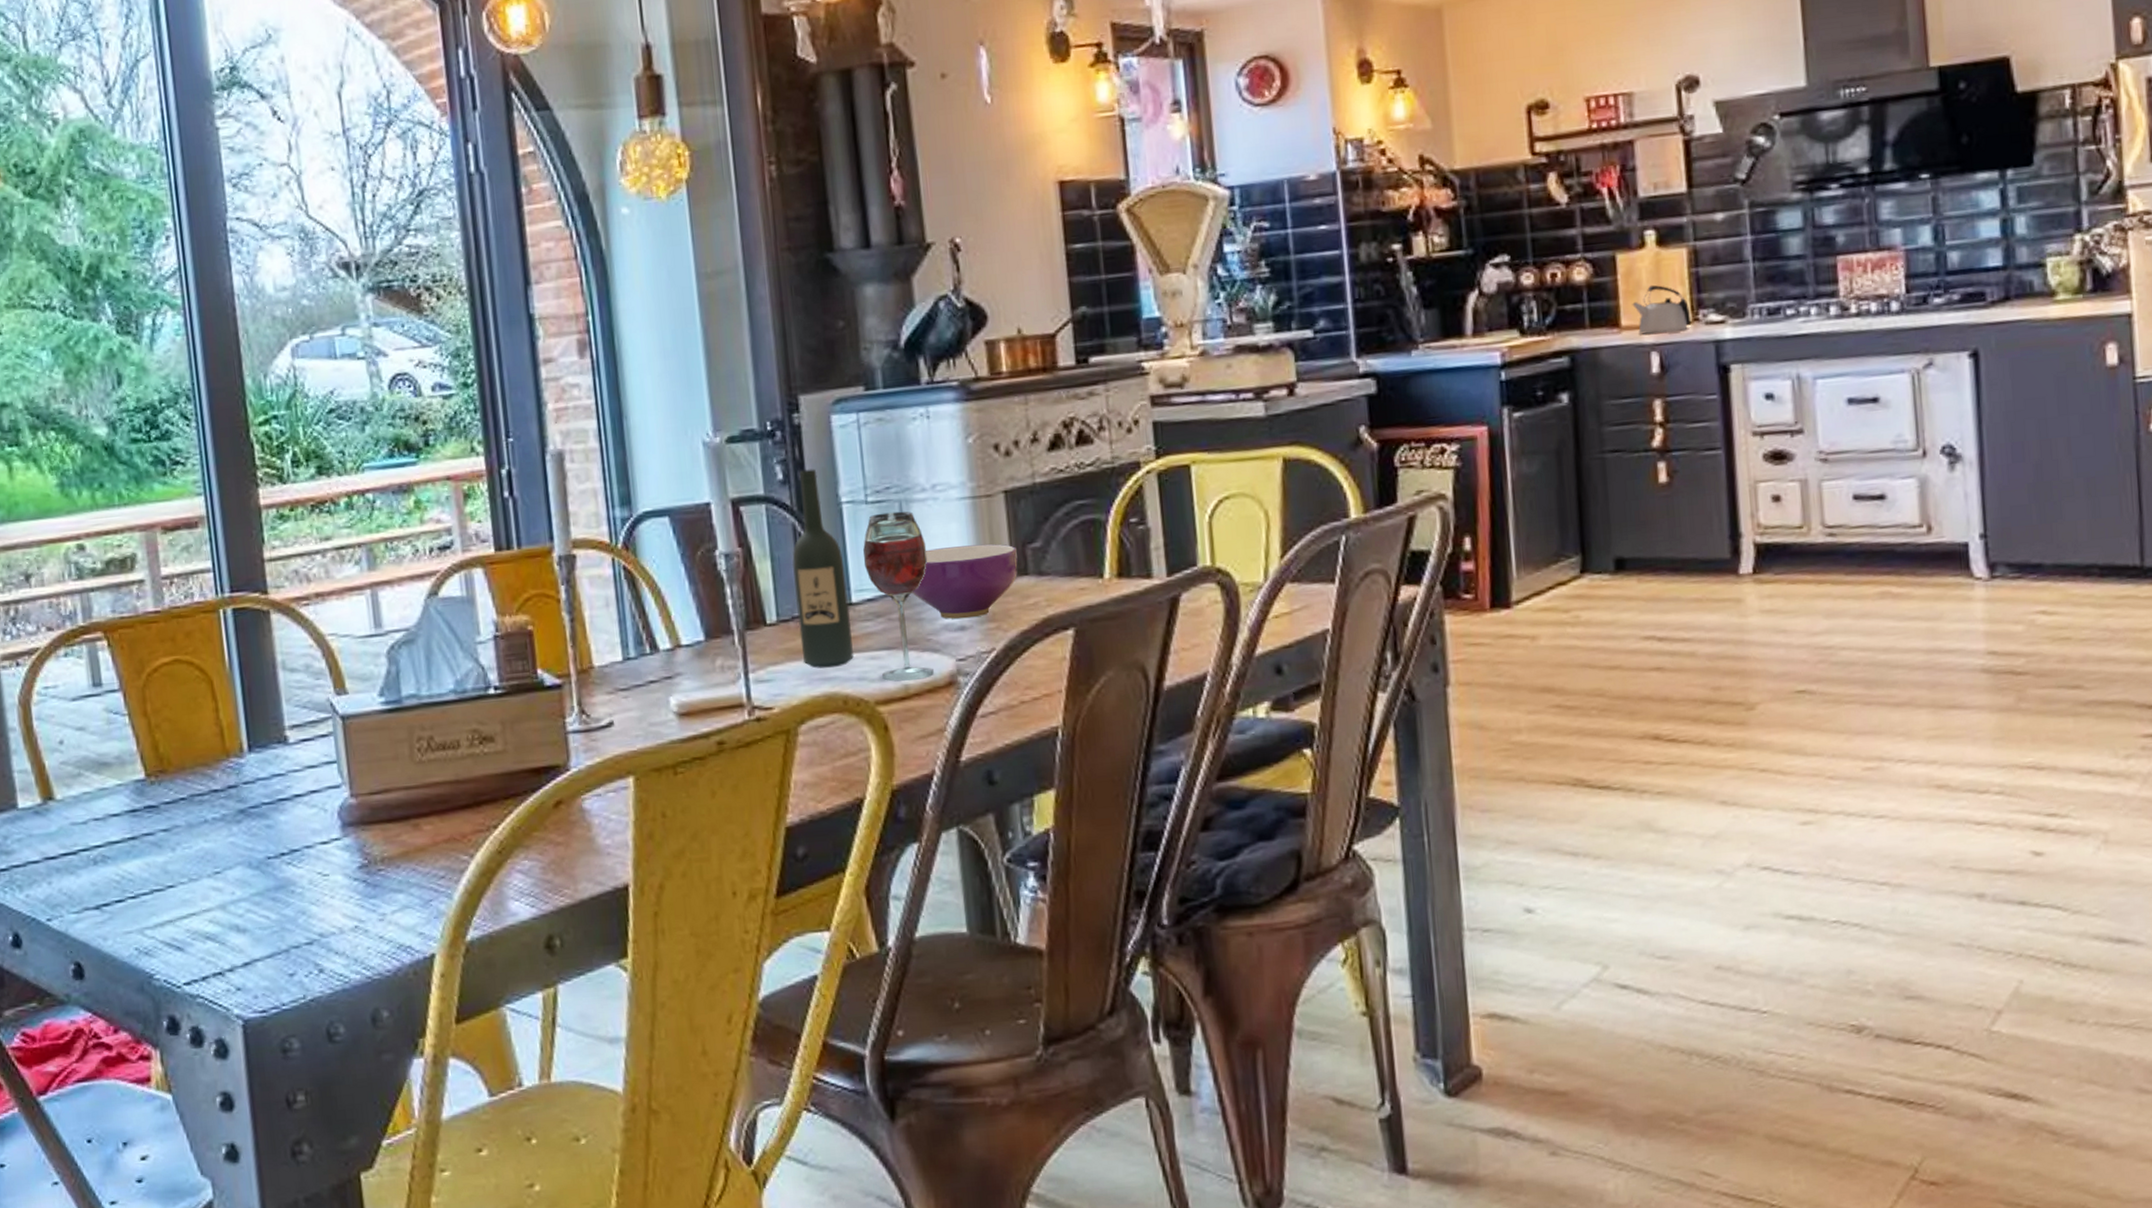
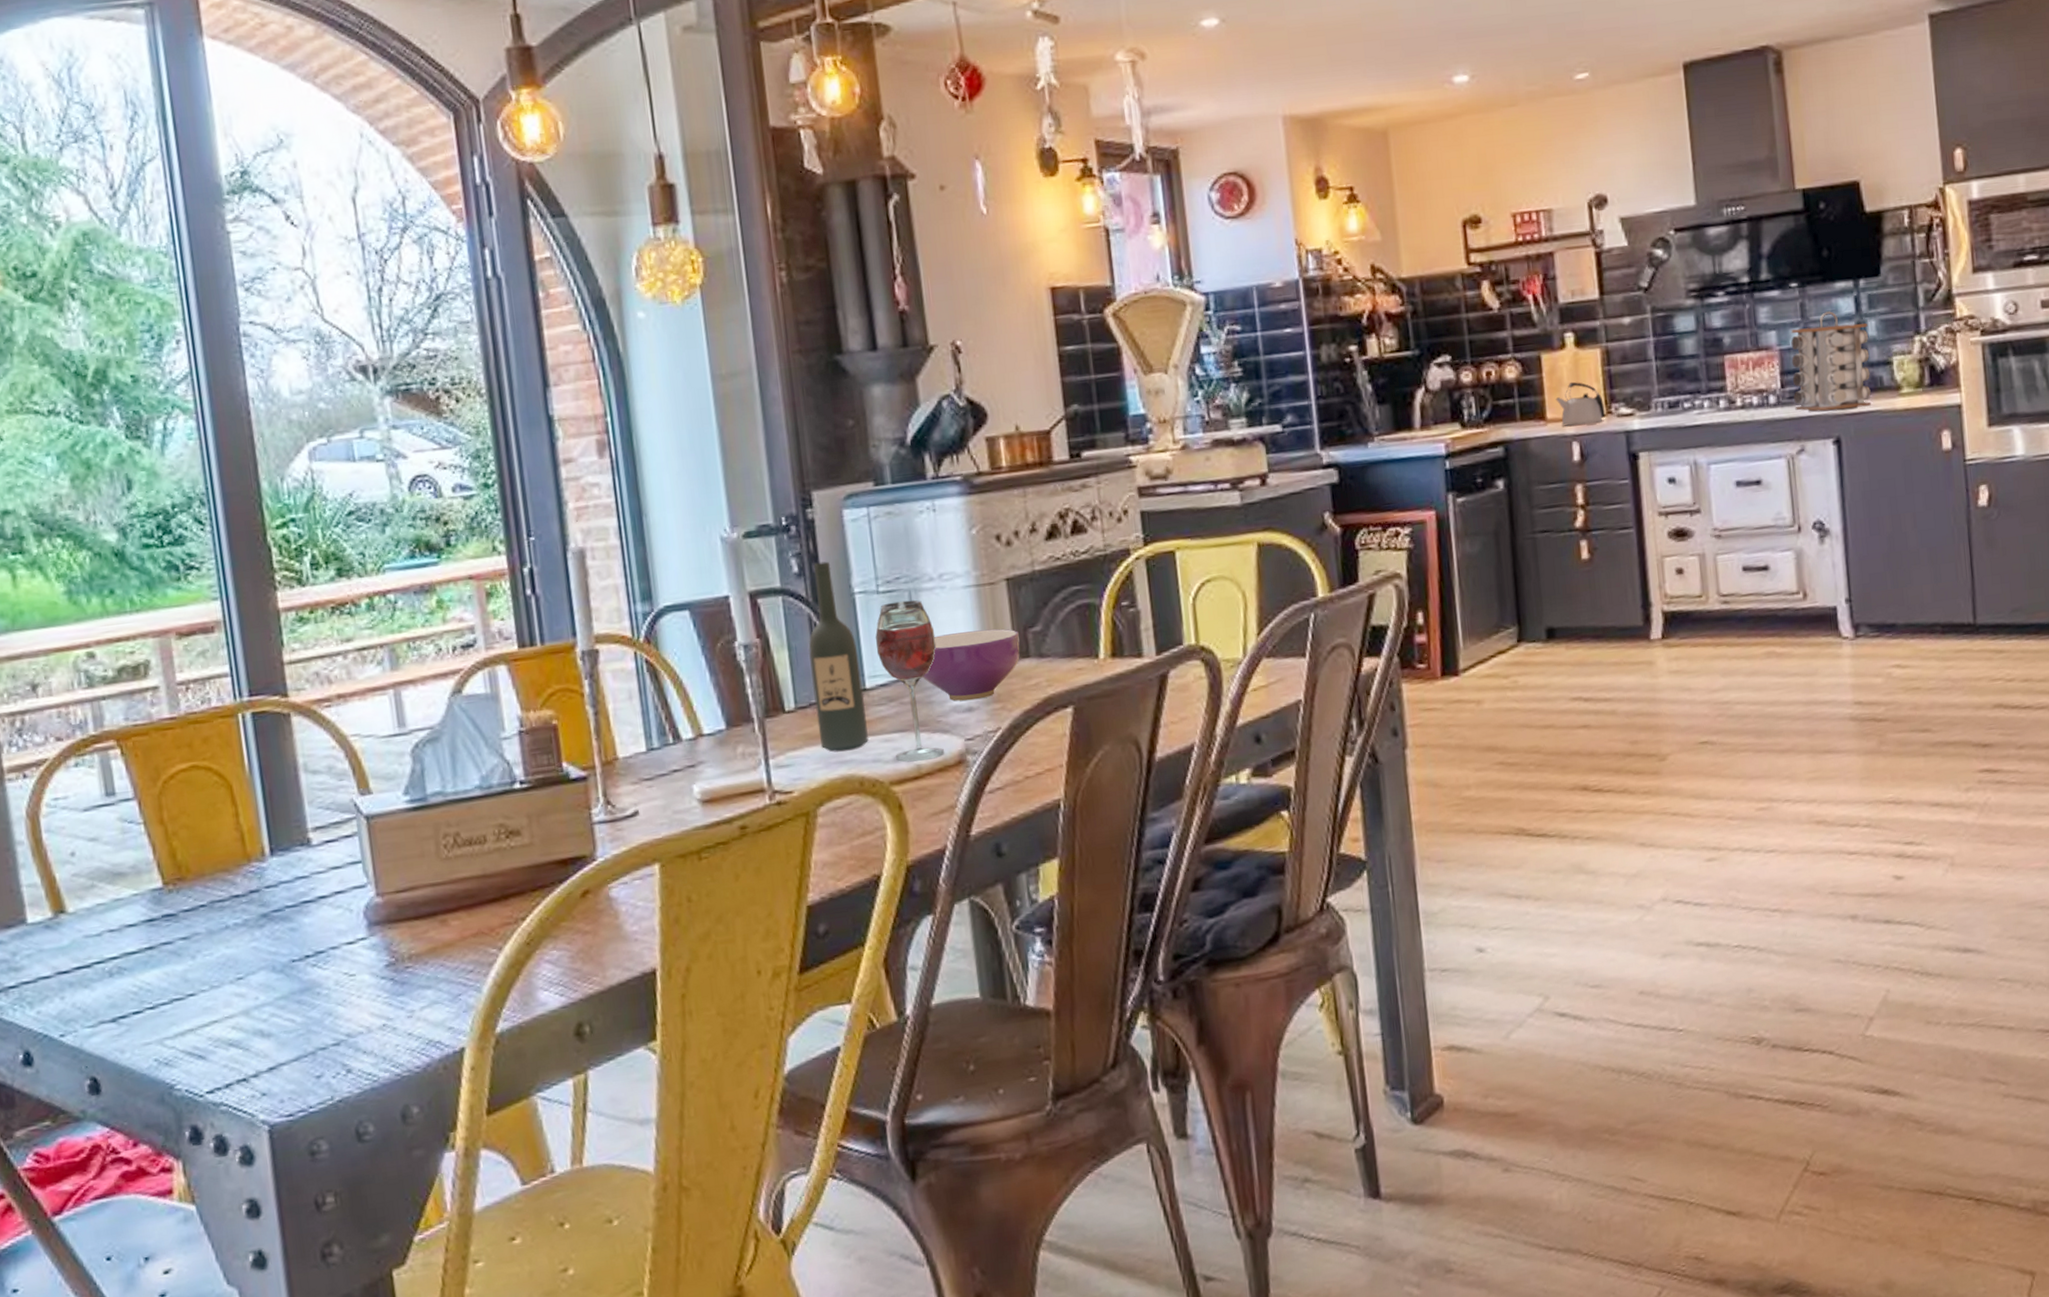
spice rack: none [1919,206,2019,322] -> present [1791,311,1872,413]

